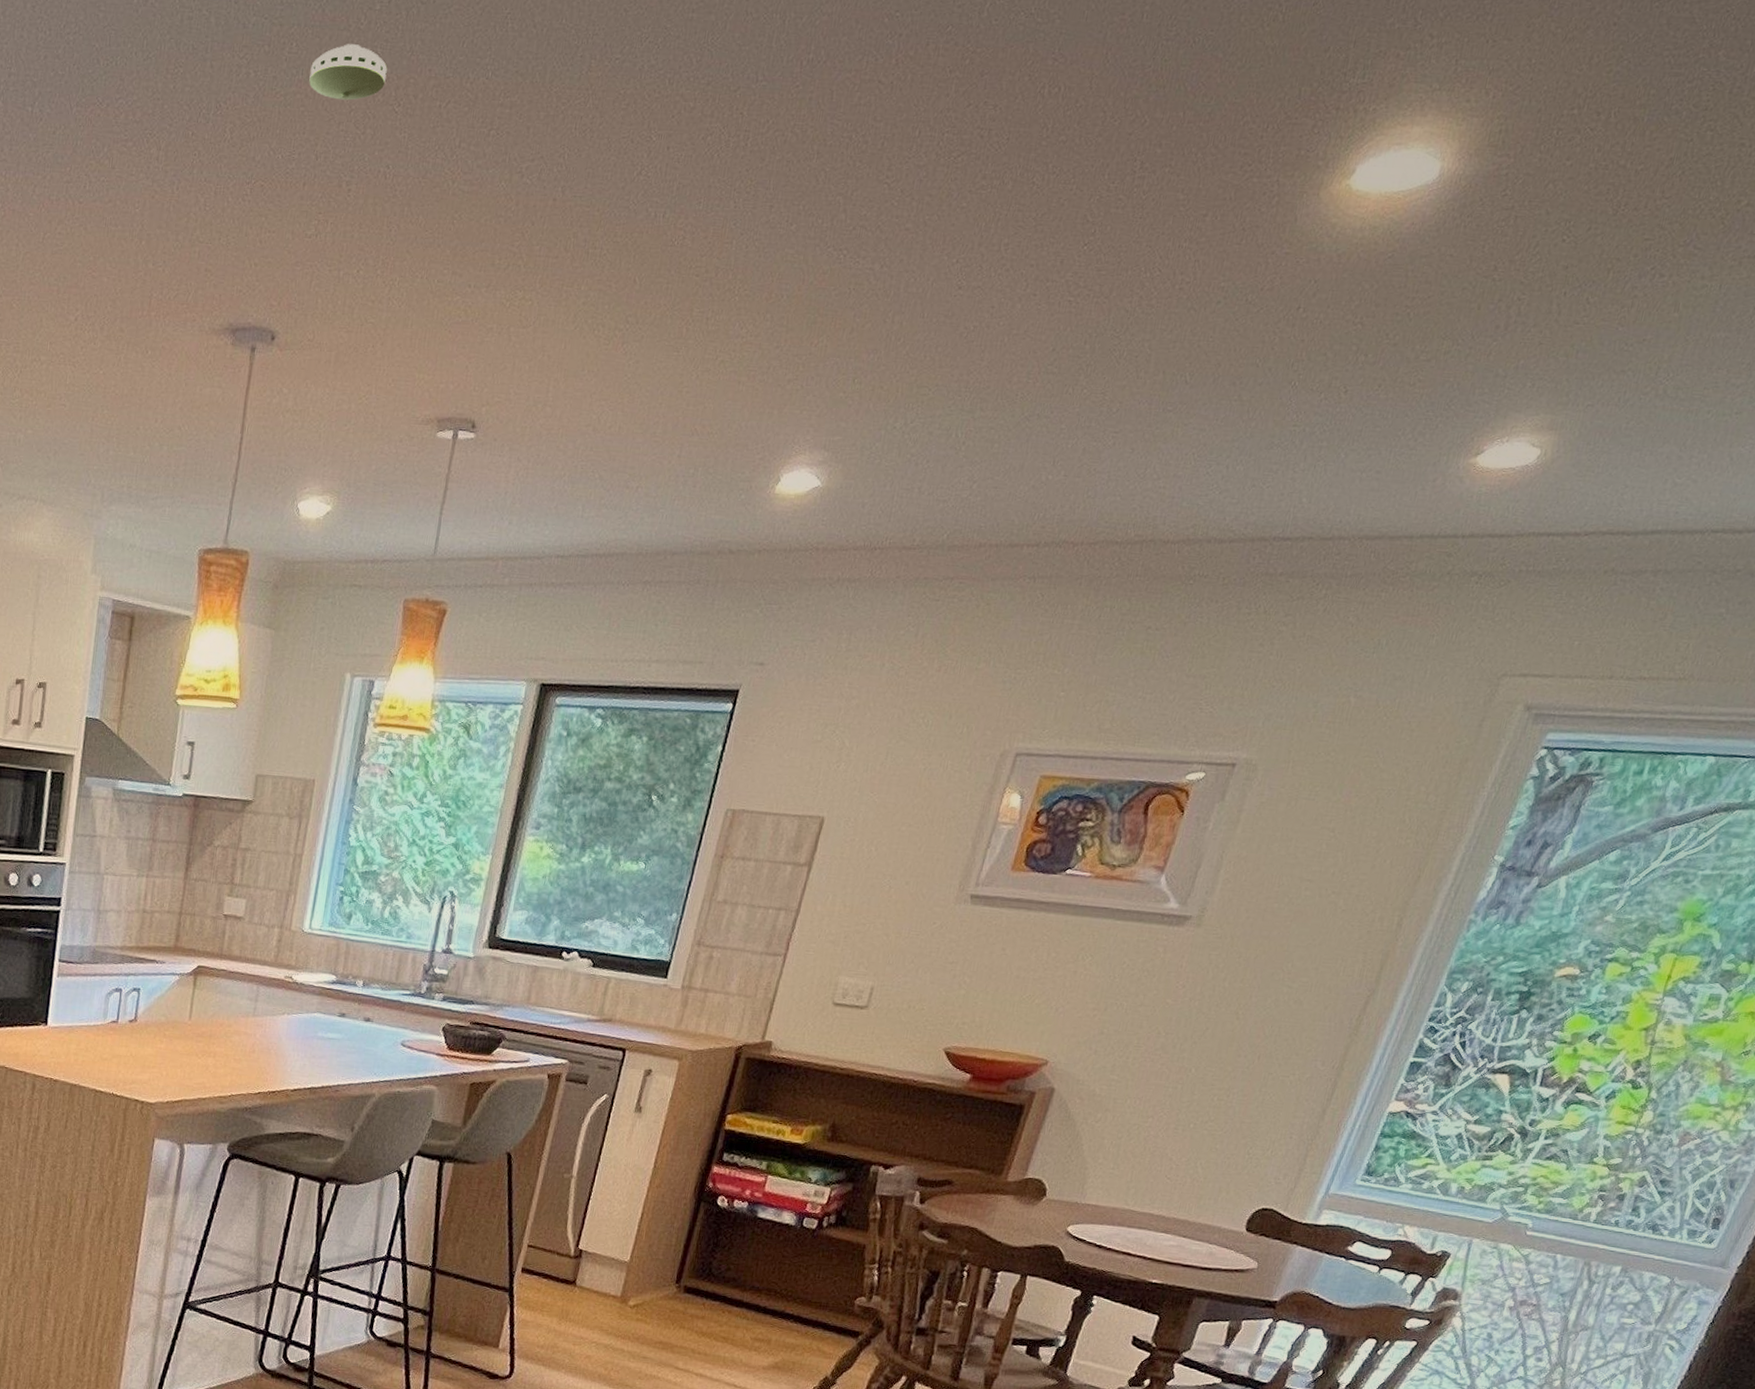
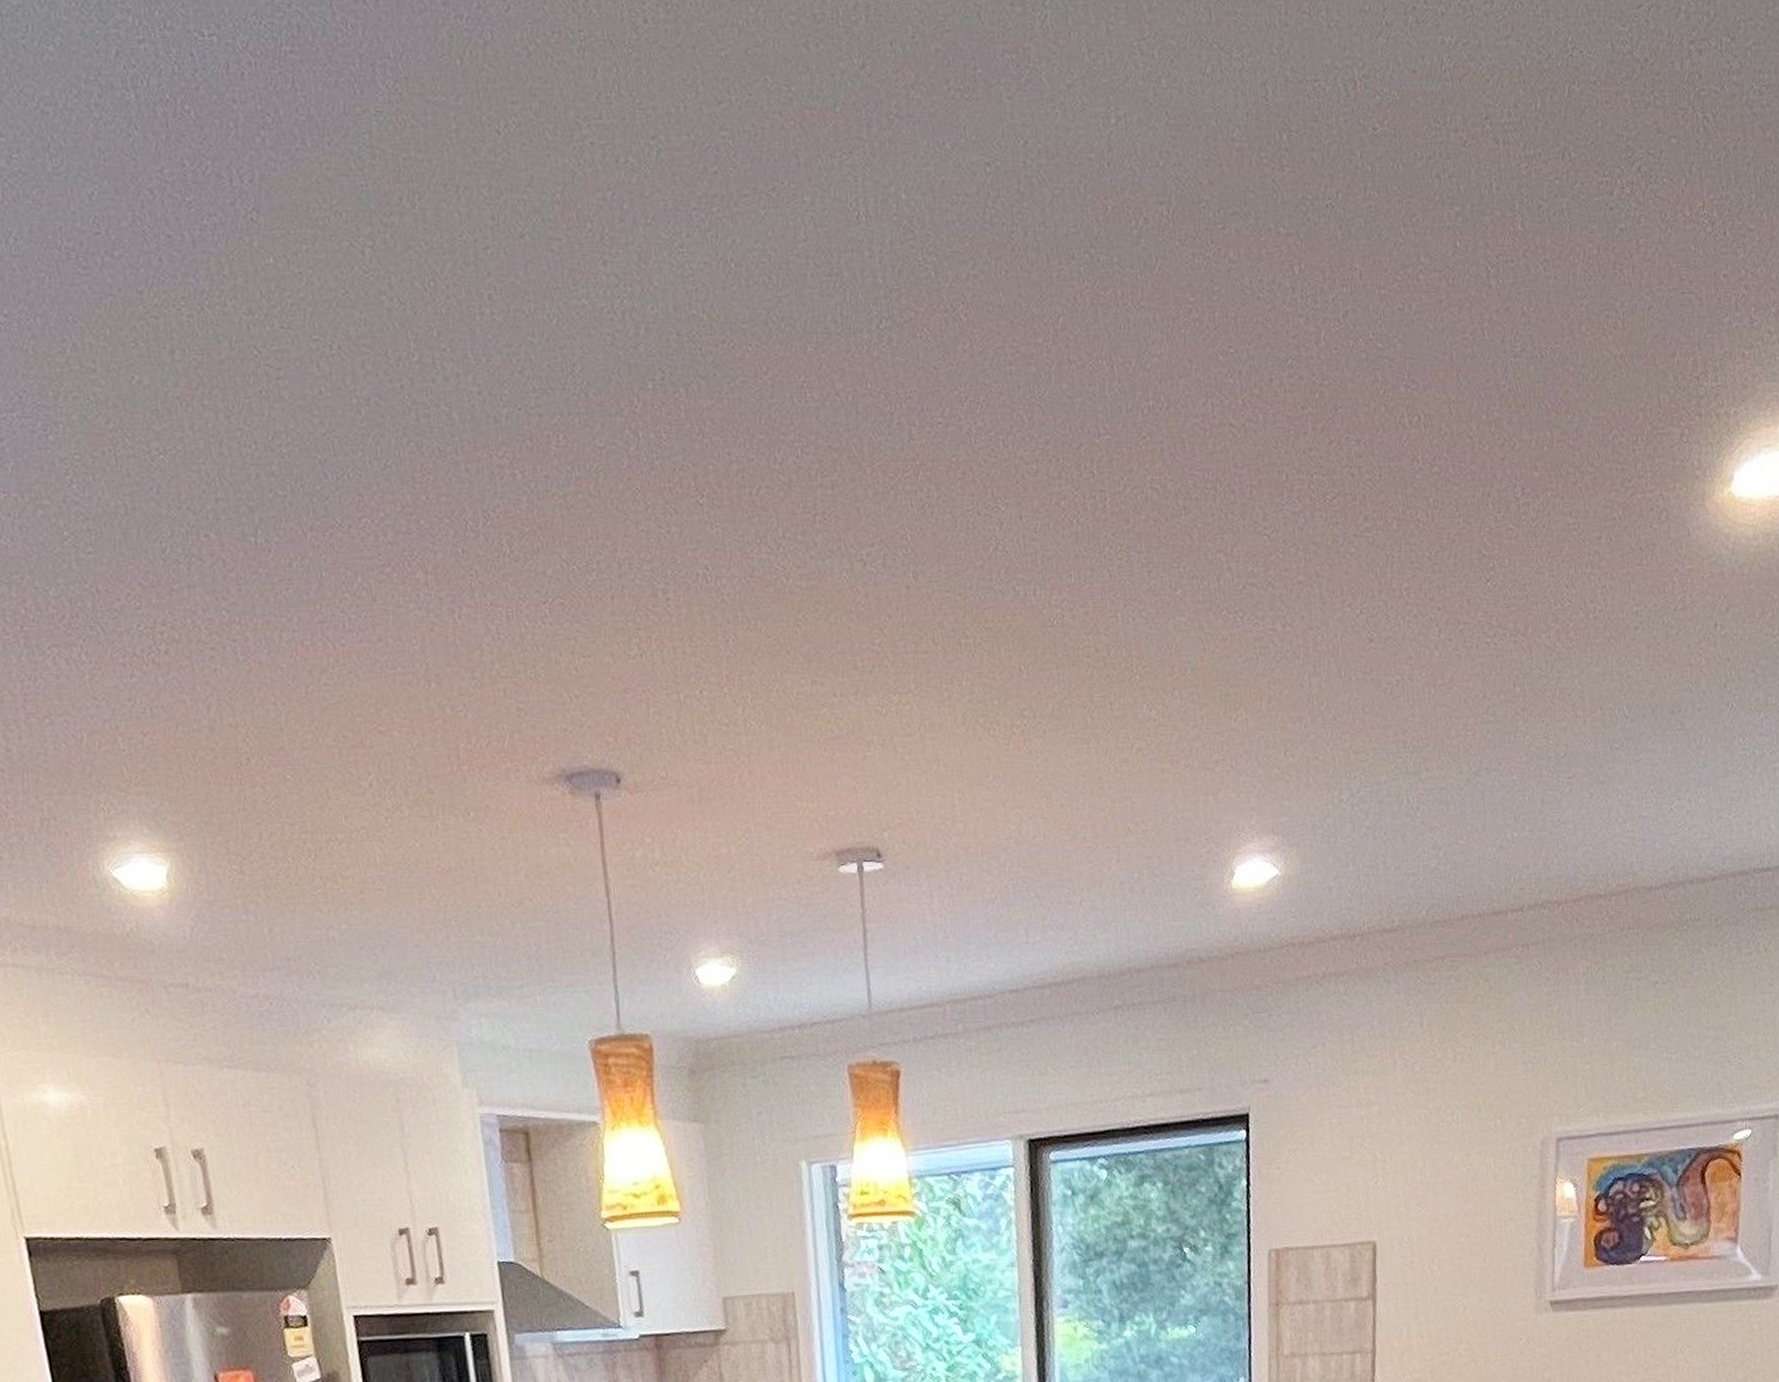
smoke detector: present [309,44,388,101] -> none [587,431,680,496]

